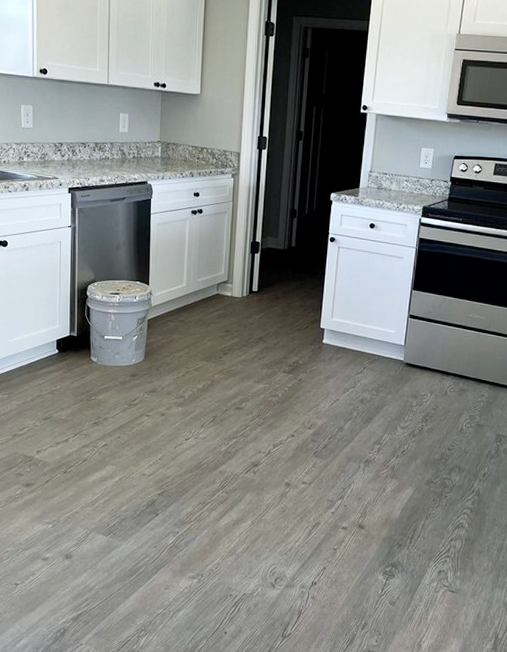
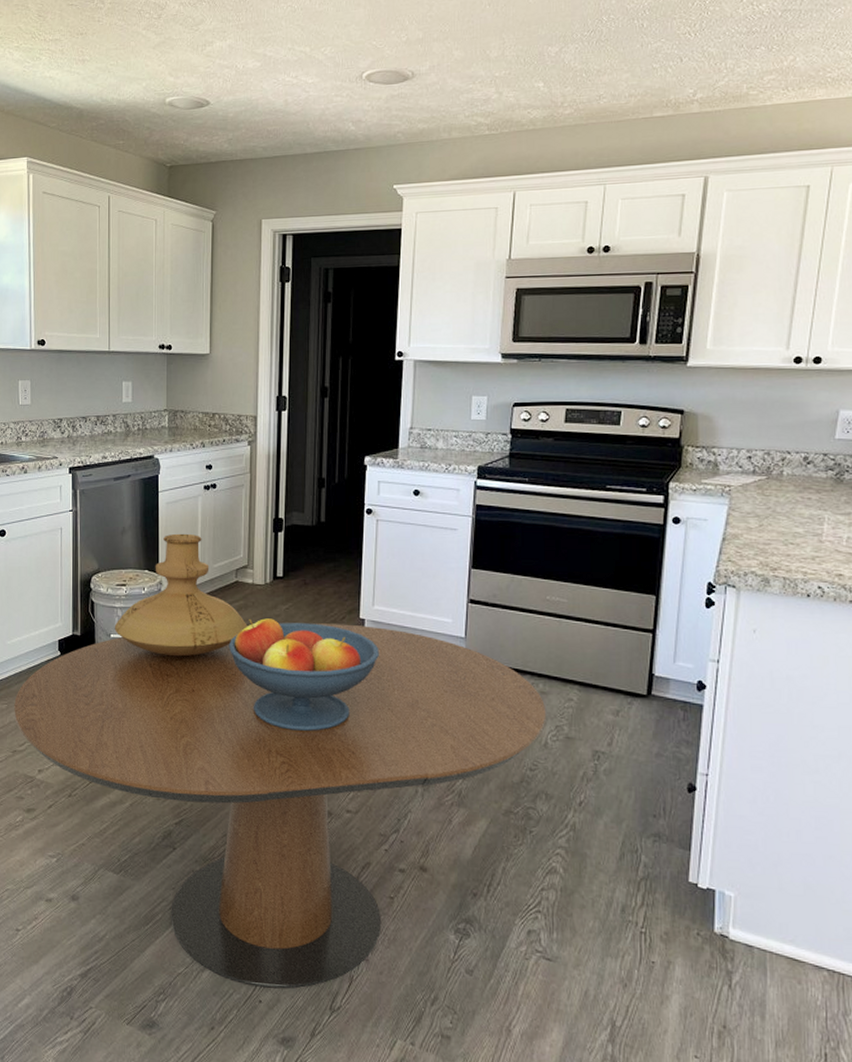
dining table: none [15,331,464,622] -> present [14,623,547,989]
vase: none [108,251,226,357] -> present [114,533,247,657]
fruit bowl: none [208,326,335,420] -> present [228,618,379,732]

